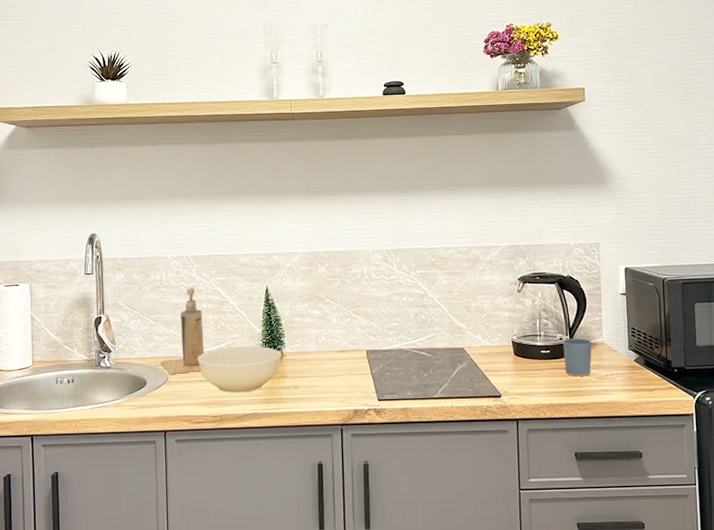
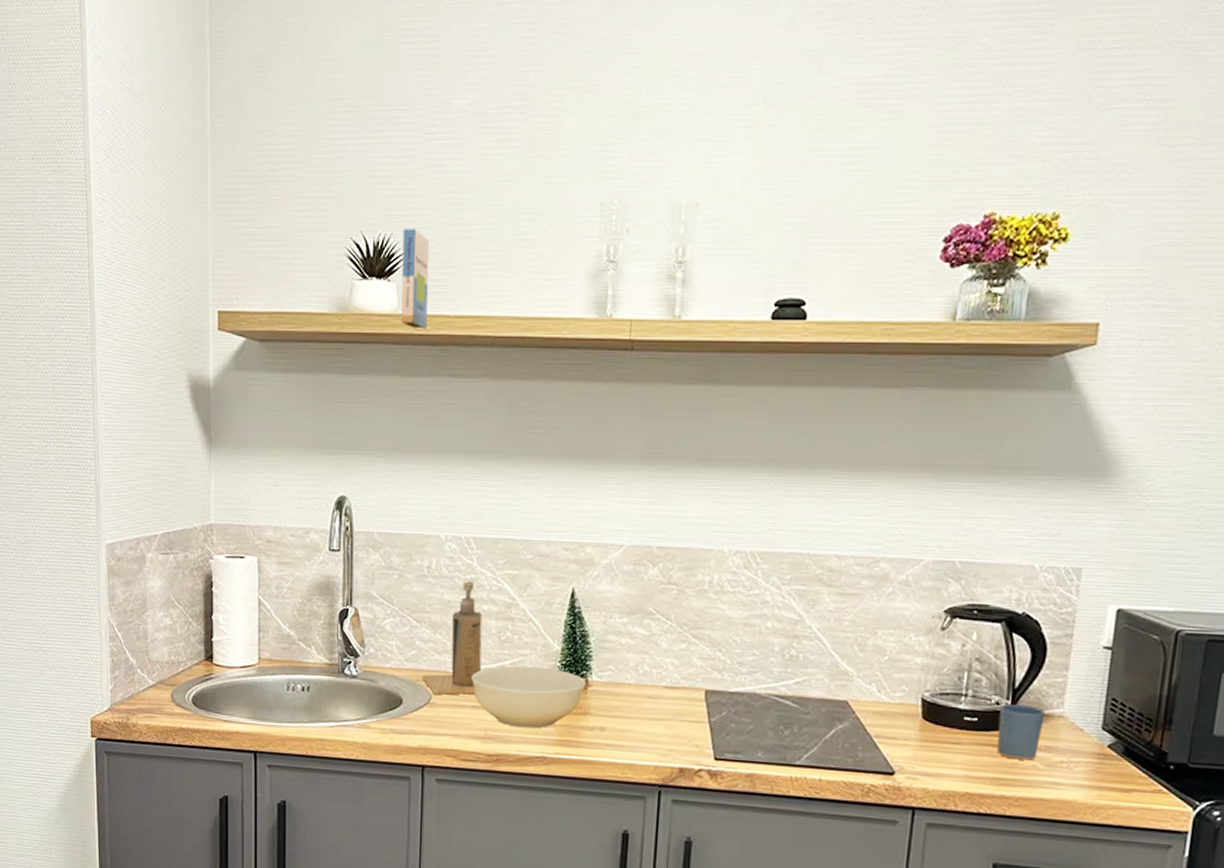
book: none [129,46,149,114] -> present [401,229,430,330]

